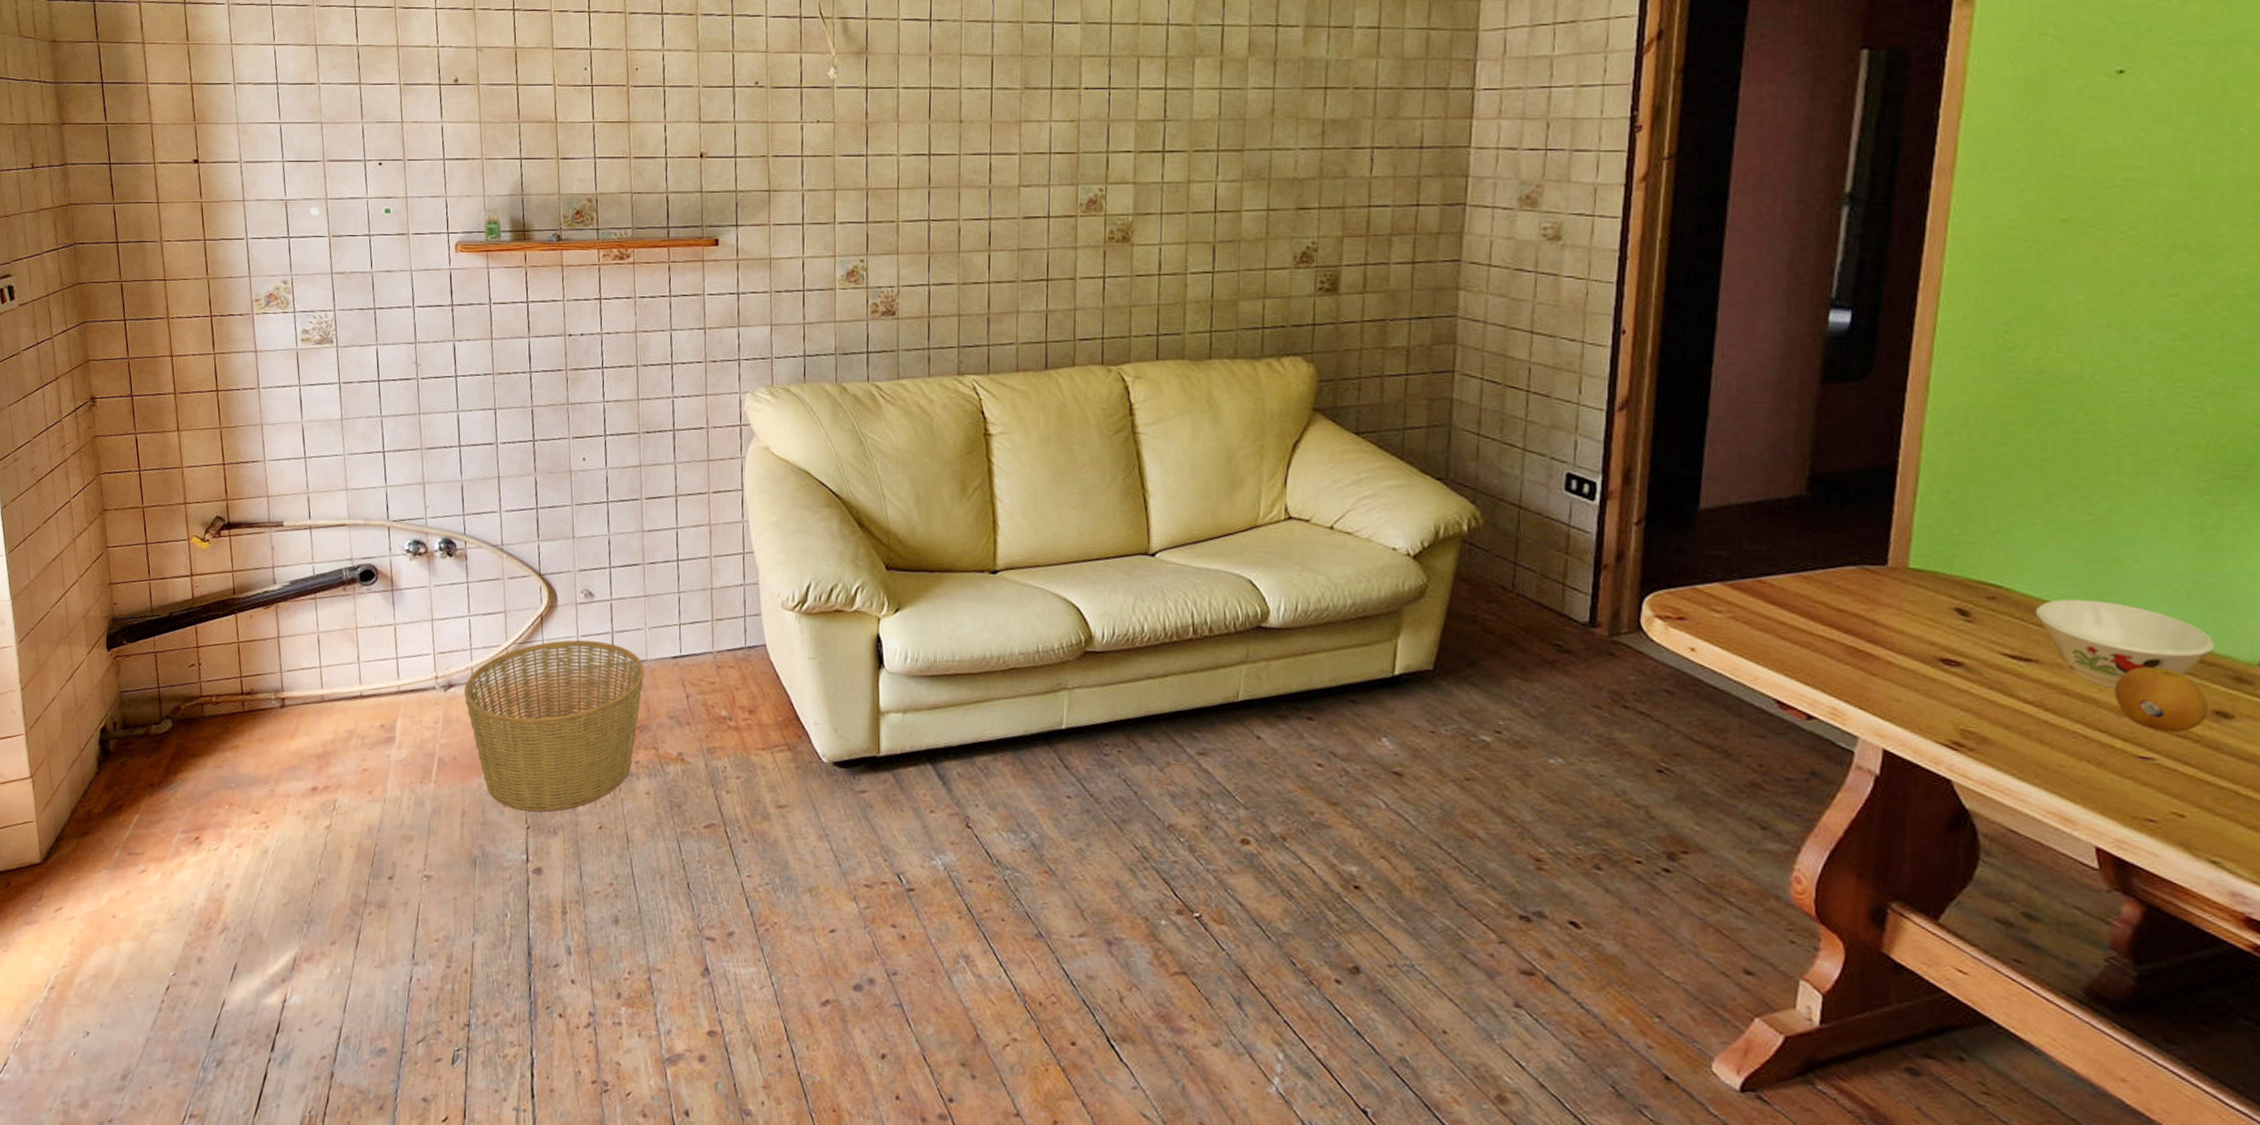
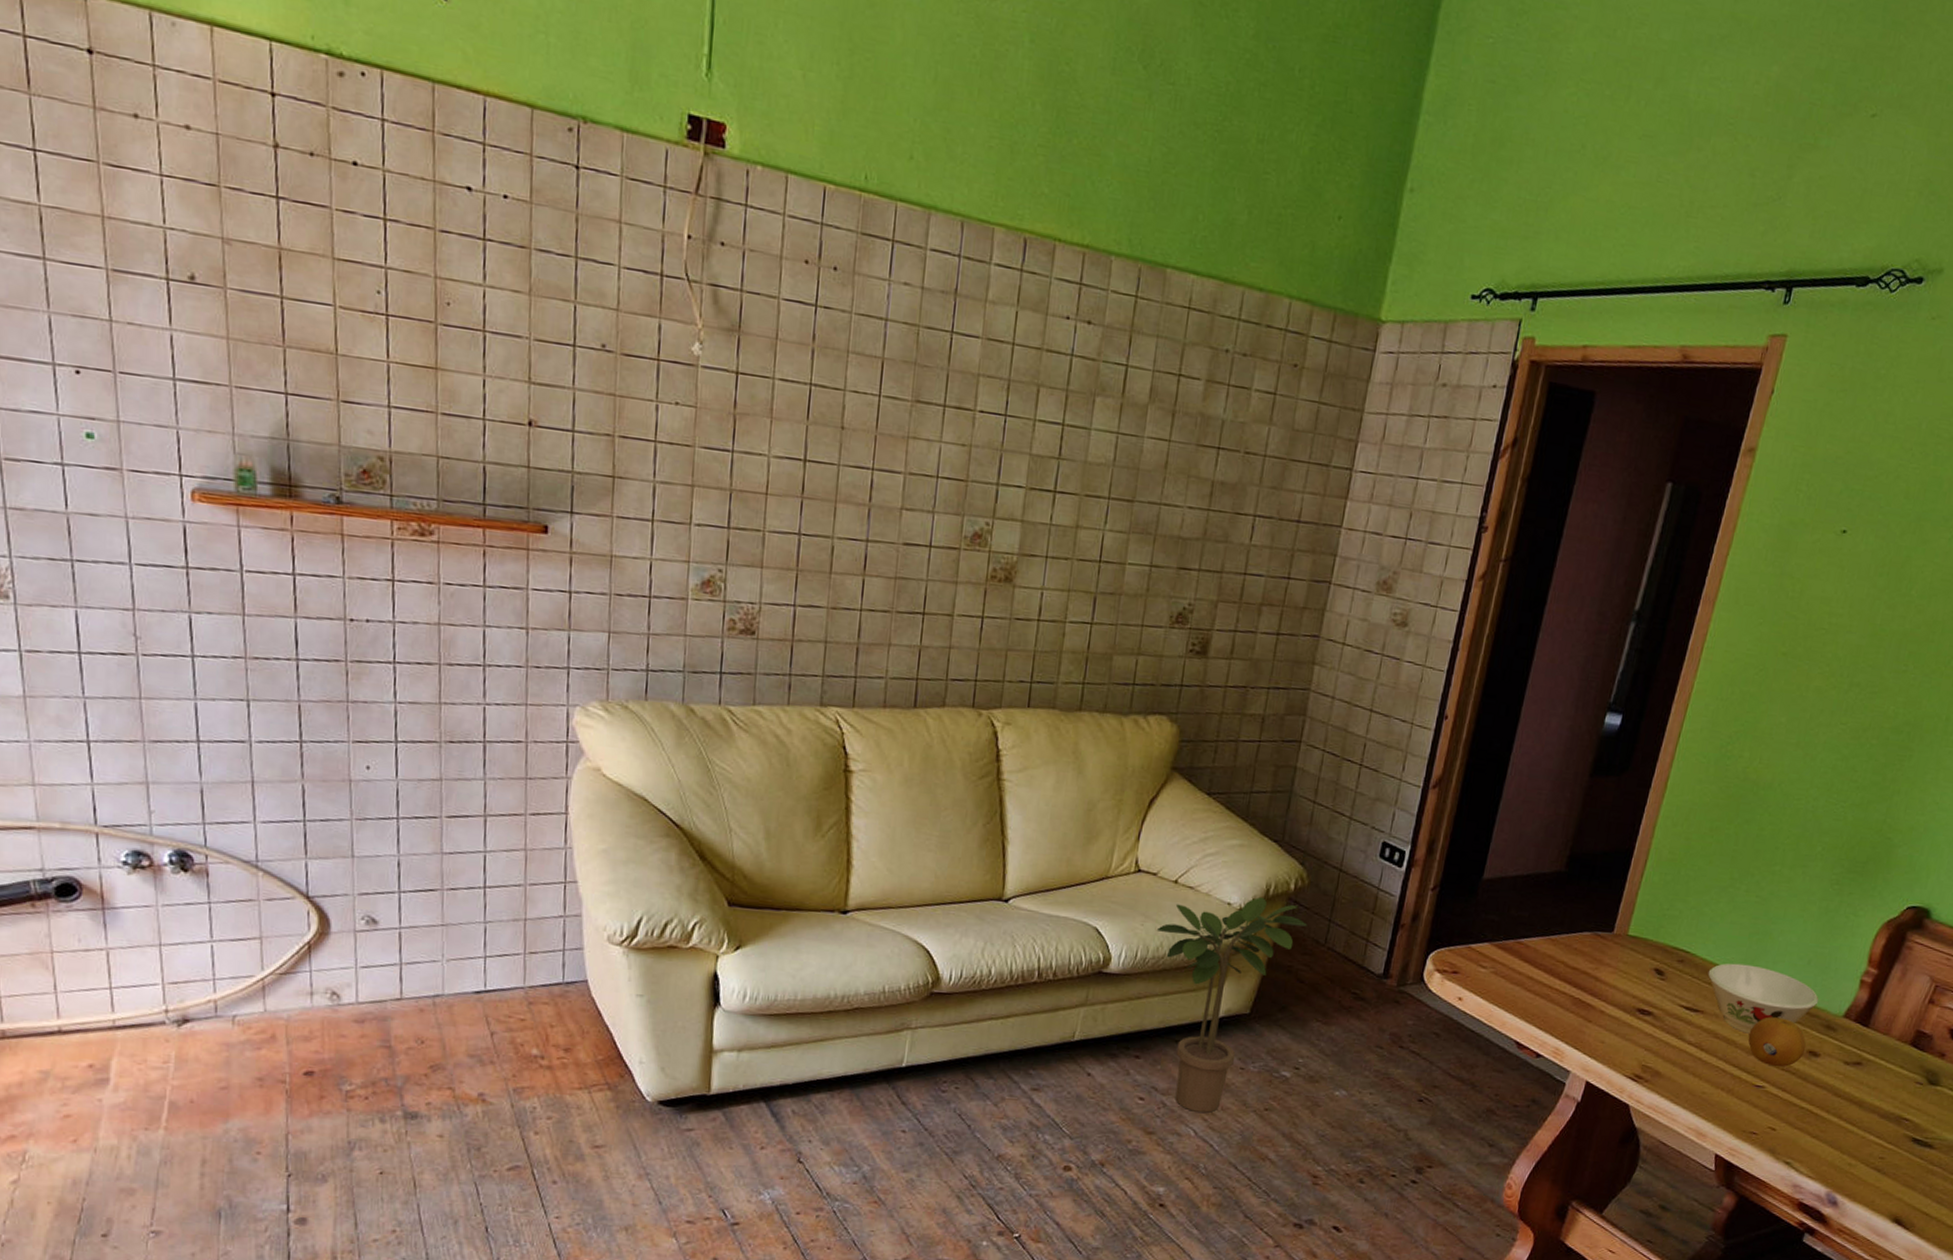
basket: present [464,640,645,812] -> none [204,971,441,1159]
potted plant: none [1315,540,1489,783] -> present [1156,896,1308,1113]

